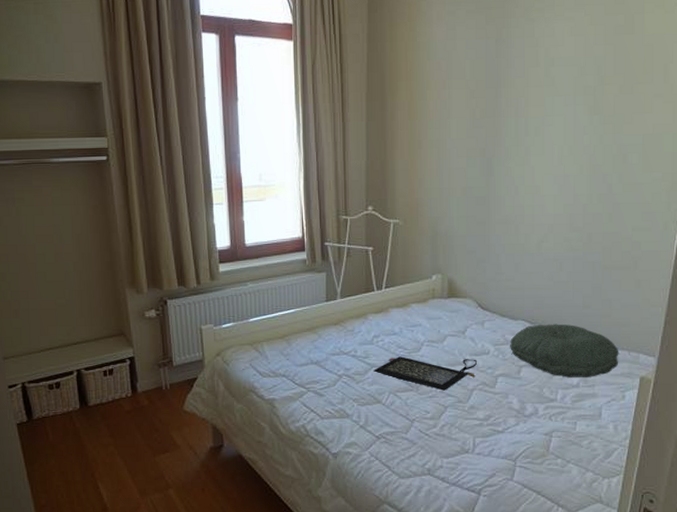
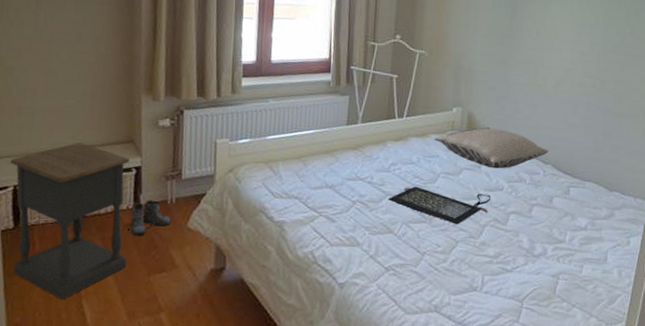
nightstand: none [15,339,133,481] -> present [10,143,130,299]
boots: none [131,387,168,420] -> present [129,200,171,235]
pillow: none [415,292,535,333] -> present [433,127,549,169]
pillow: present [510,324,619,378] -> none [523,165,626,221]

